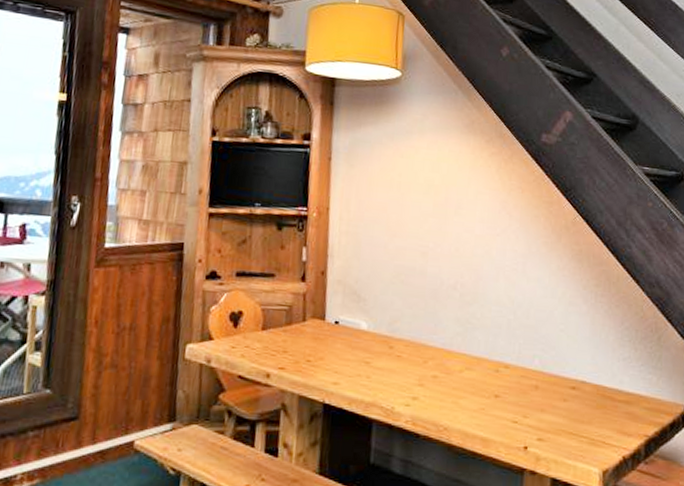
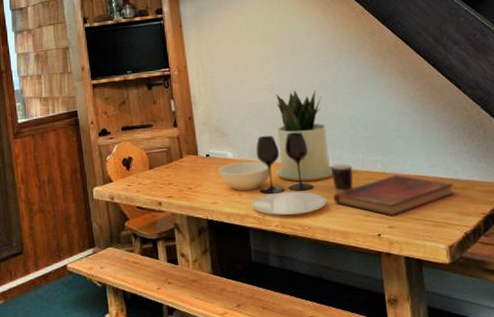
bowl: none [346,335,408,374] -> present [218,161,270,192]
plate: none [380,379,470,411] -> present [251,191,327,216]
wine glass: none [393,307,458,382] -> present [256,132,313,194]
planter: none [416,258,482,371] -> present [275,91,333,181]
diary: none [478,376,617,427] -> present [333,175,454,217]
mug: none [480,354,506,390] -> present [330,163,353,193]

